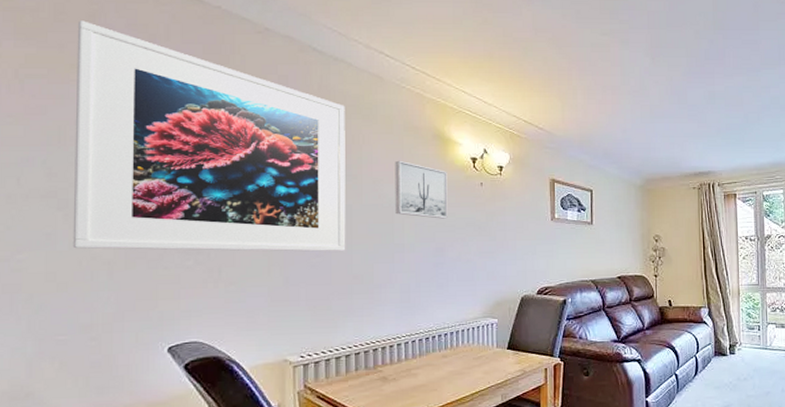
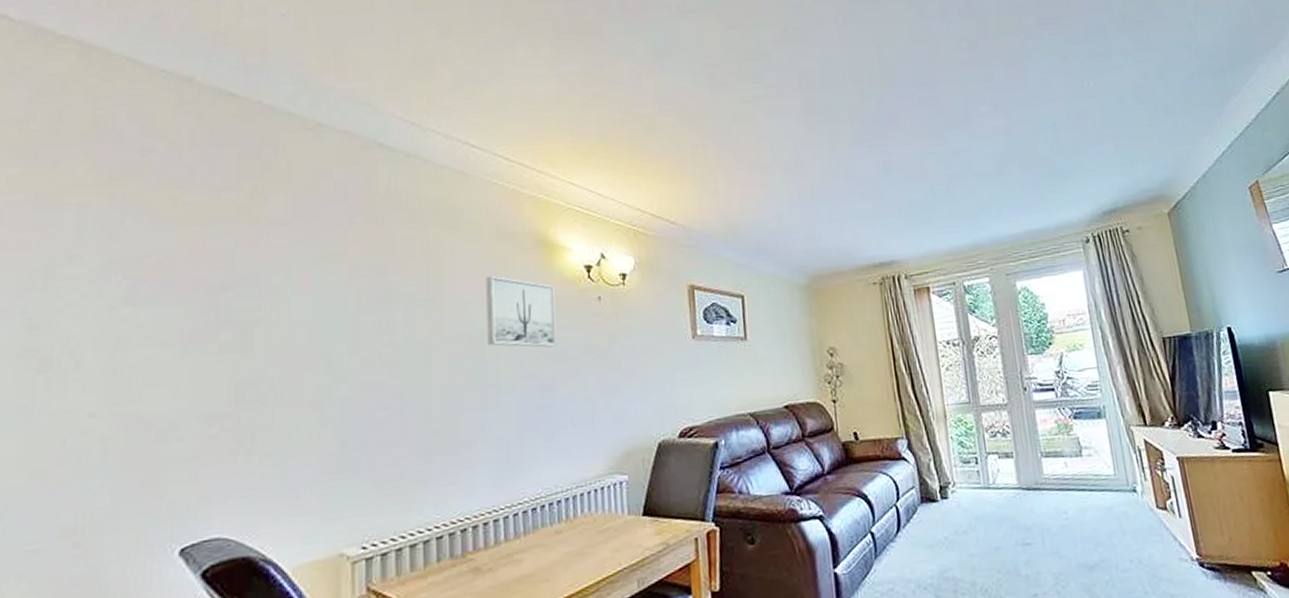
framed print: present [72,20,346,252] -> none [55,130,423,423]

